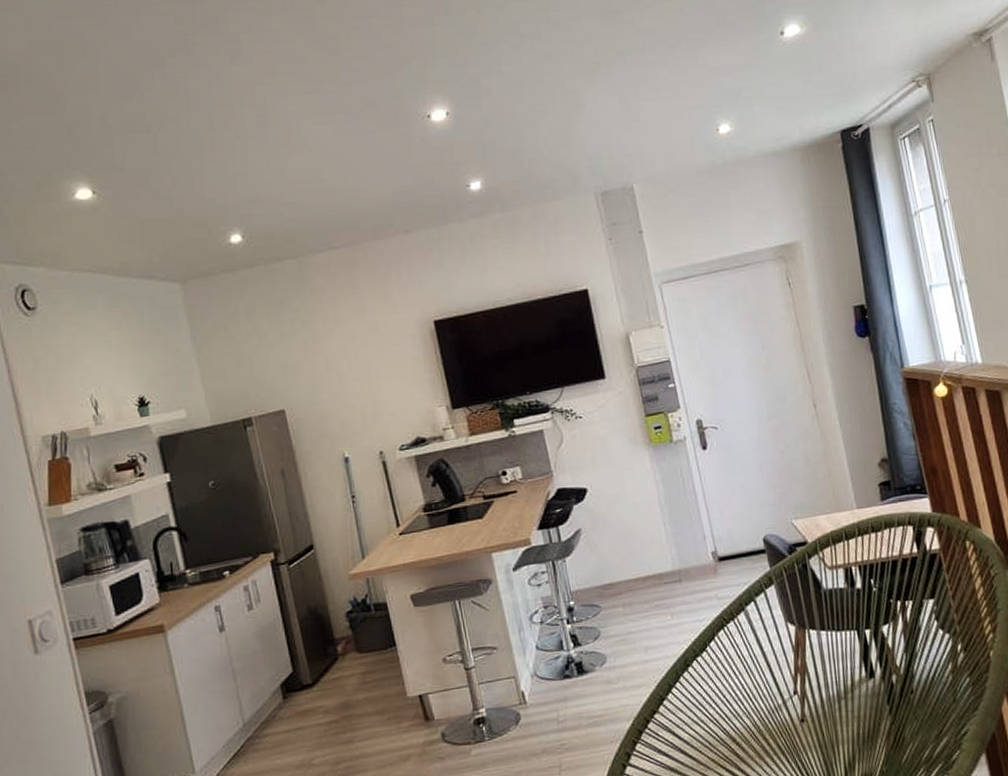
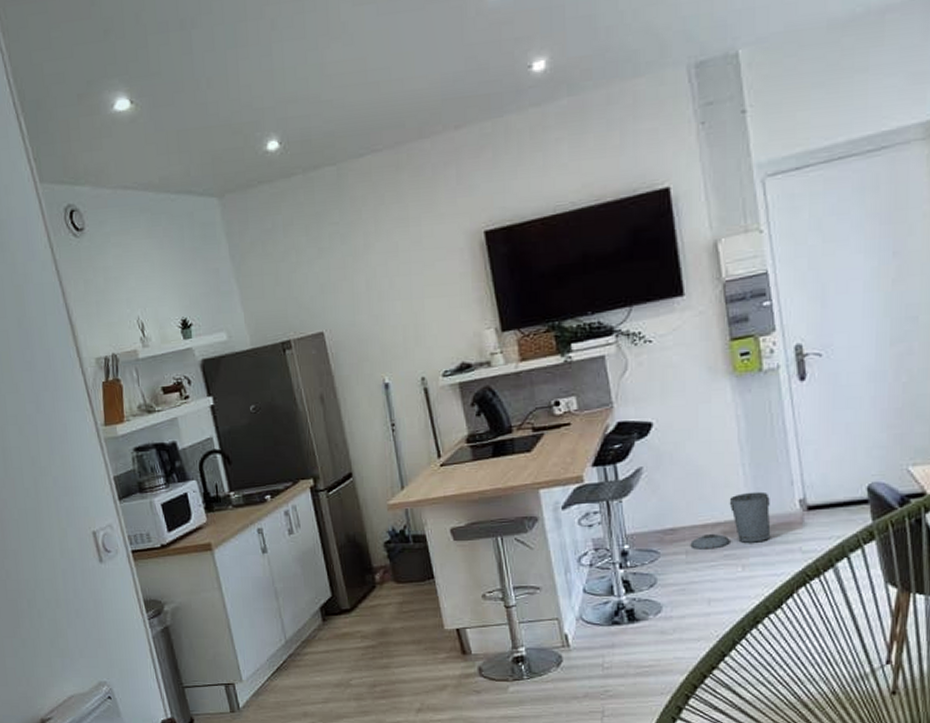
trash can: none [626,546,692,602] -> present [690,491,771,549]

